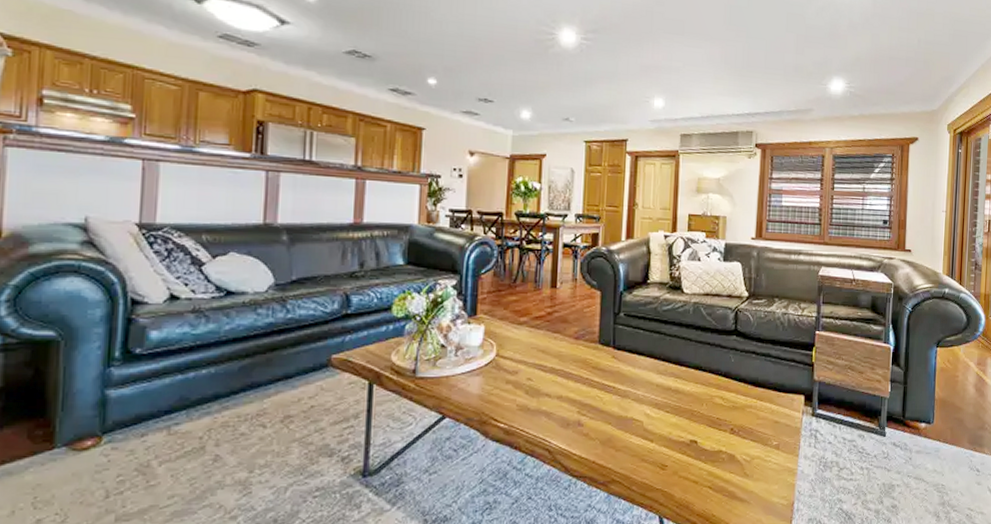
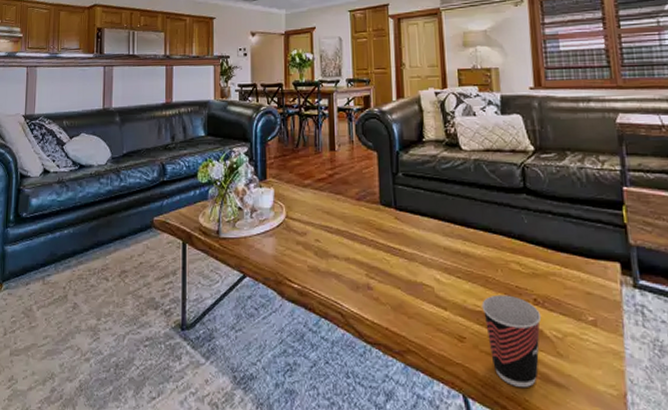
cup: none [685,426,736,505] -> present [481,294,542,387]

